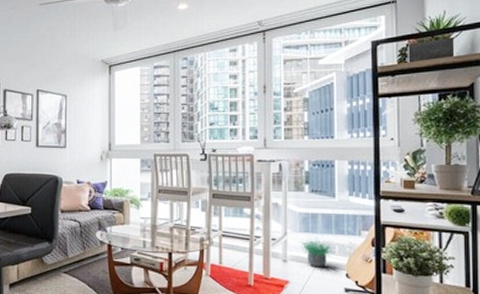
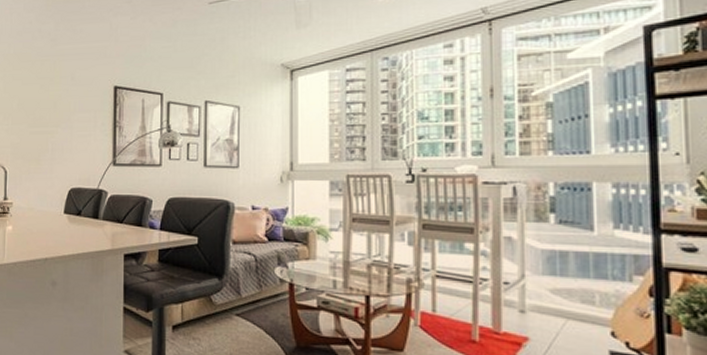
potted plant: present [299,237,334,268] -> none [542,281,593,322]

